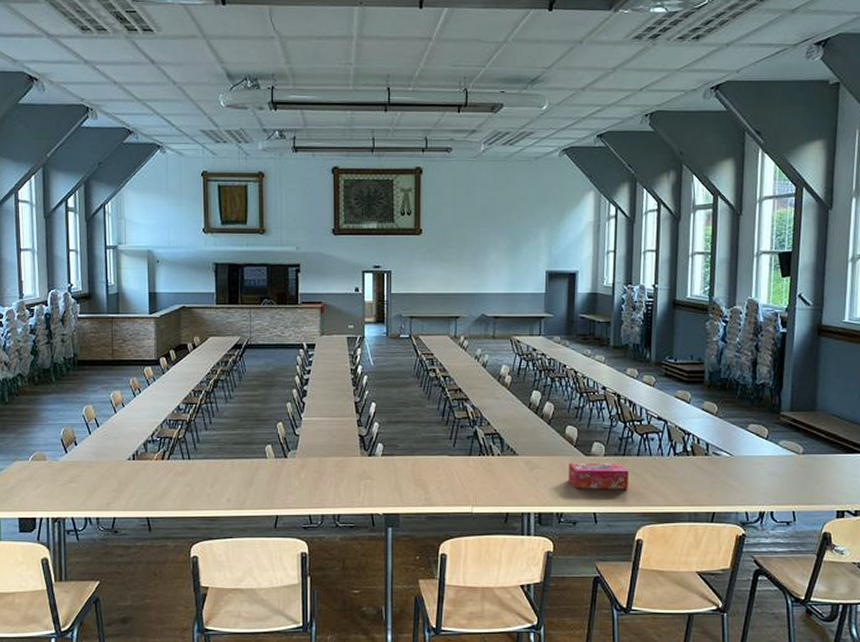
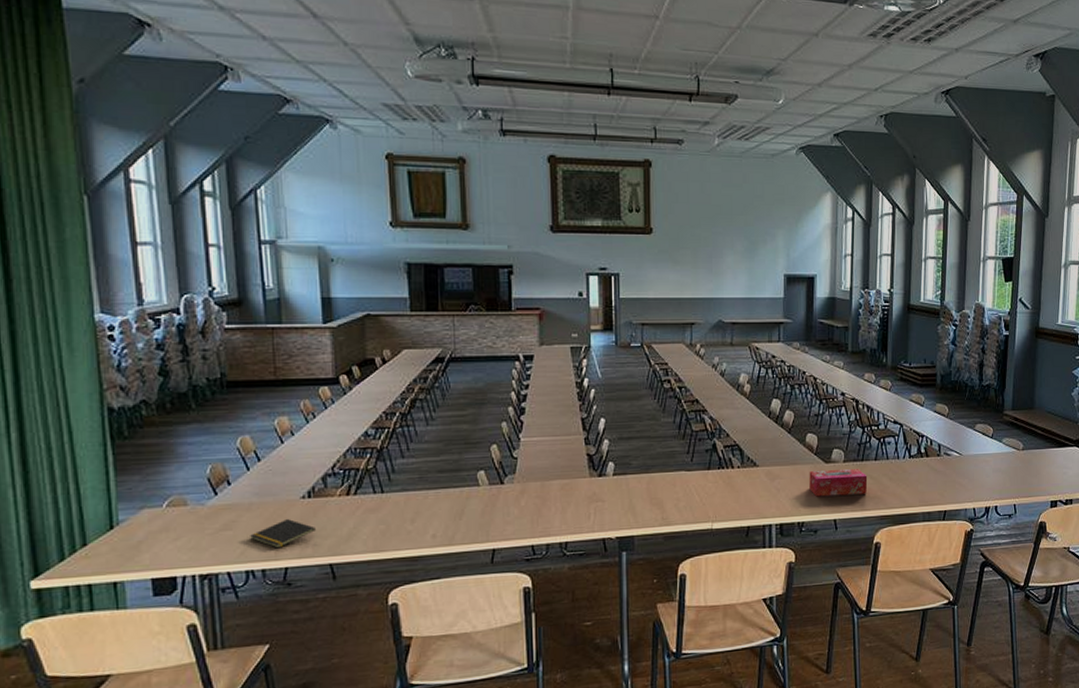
notepad: none [89,477,137,501] -> present [250,519,316,549]

